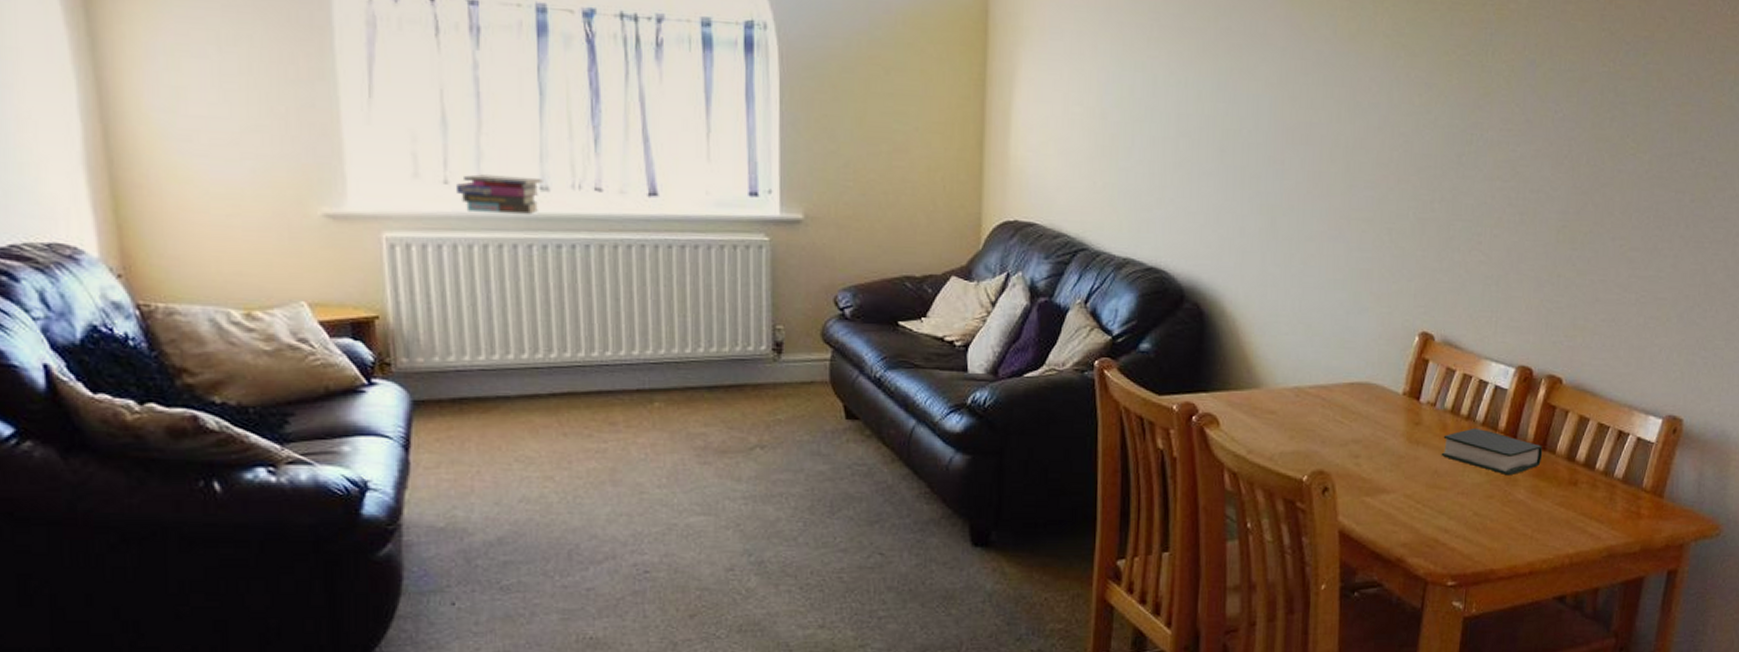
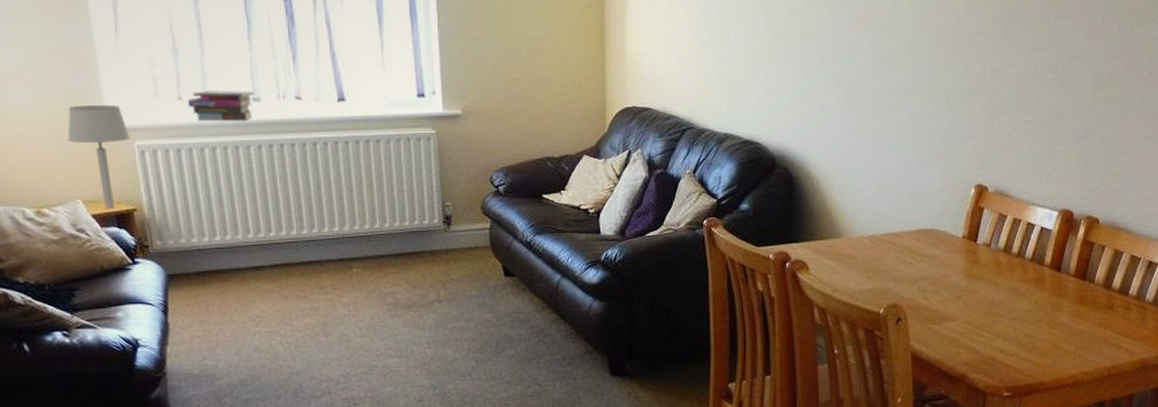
table lamp: none [295,184,378,317] -> present [67,105,131,210]
book: present [1441,427,1543,476] -> none [996,263,1084,303]

